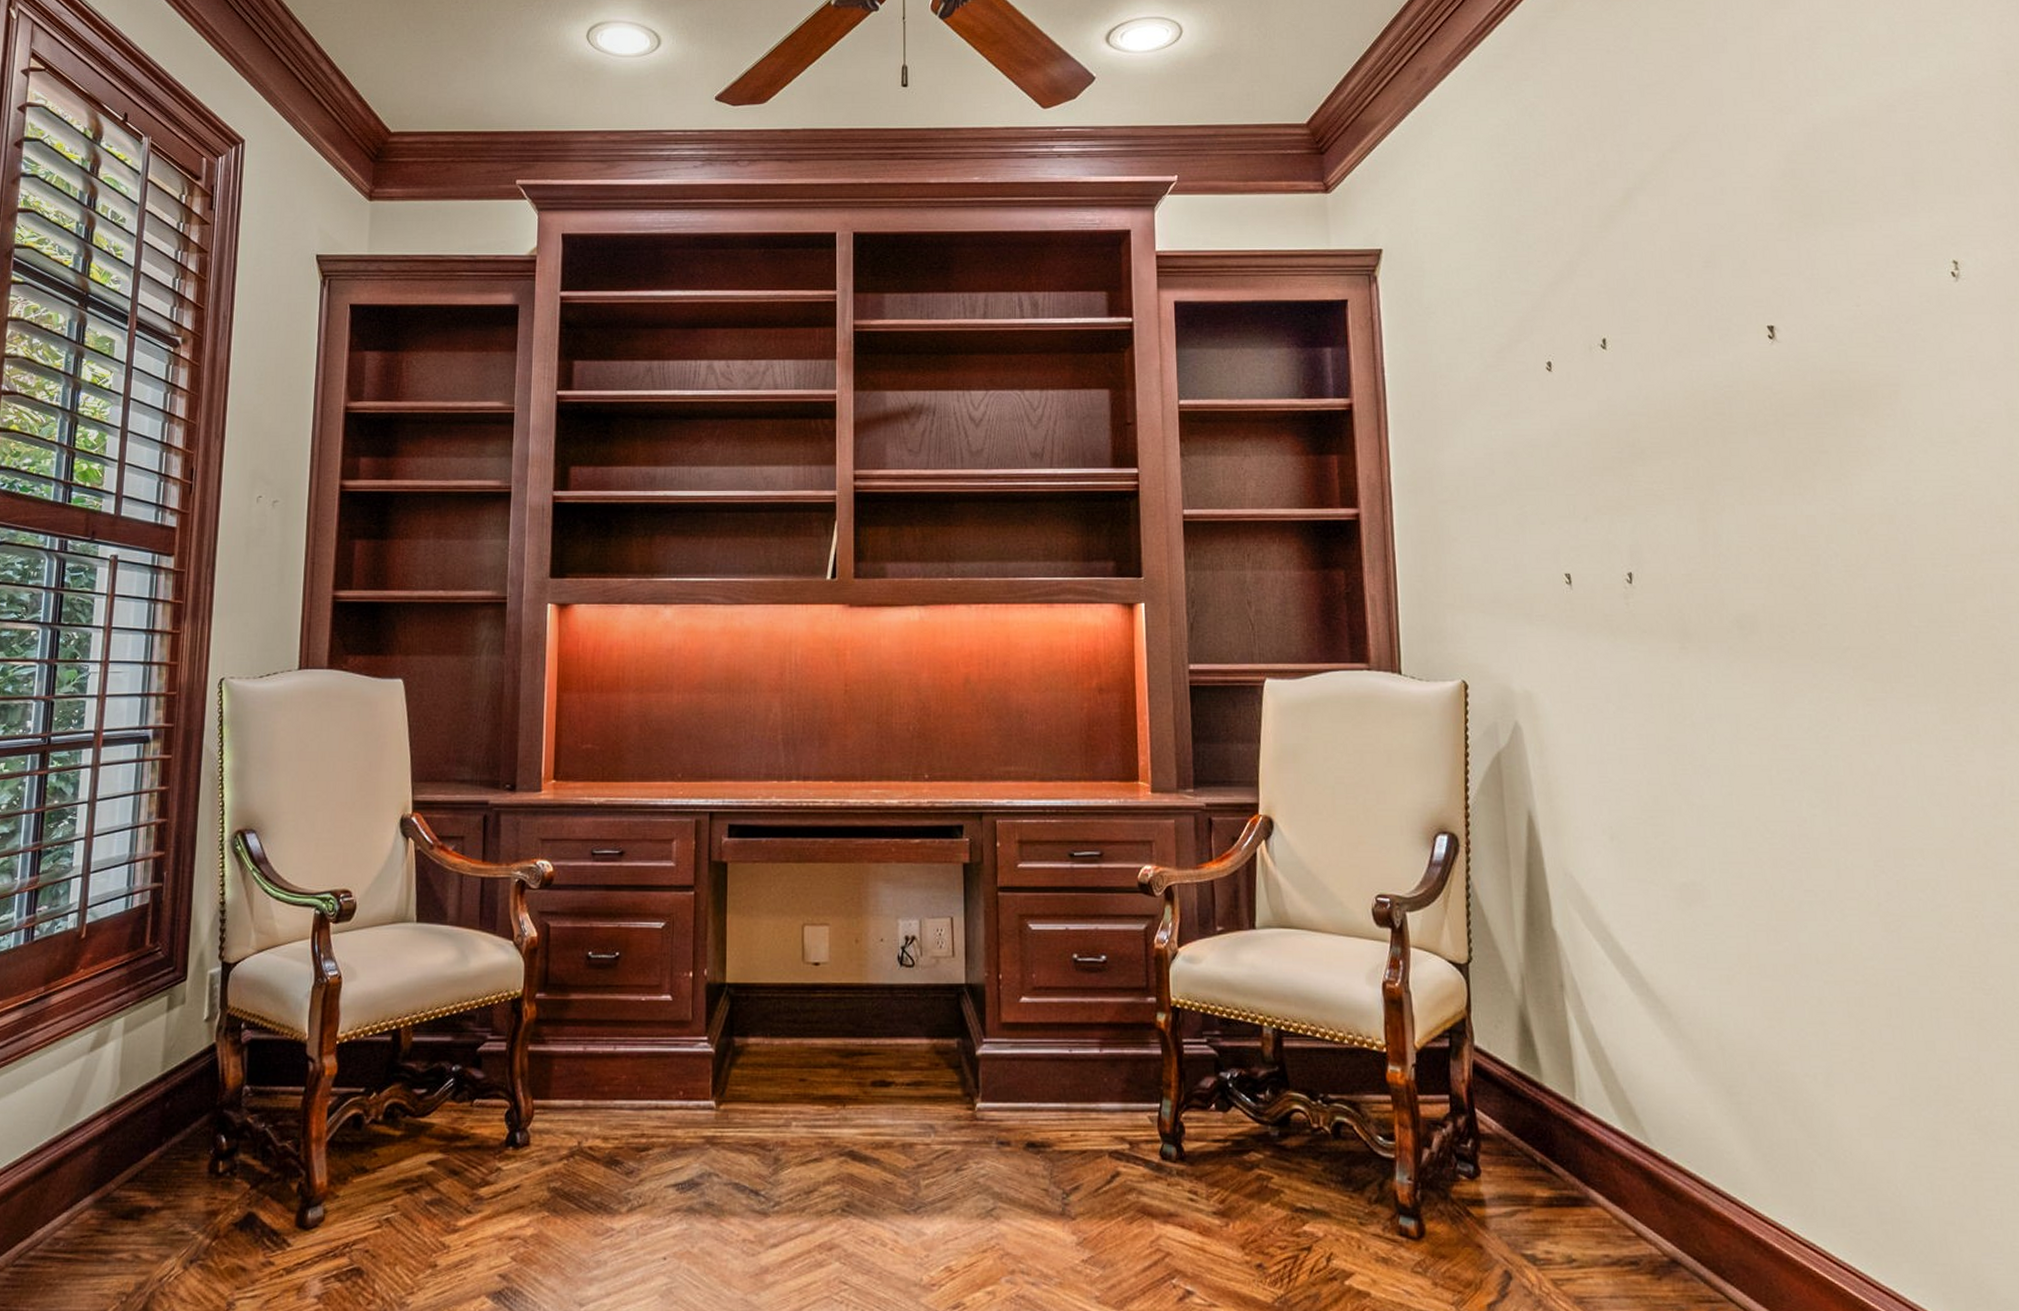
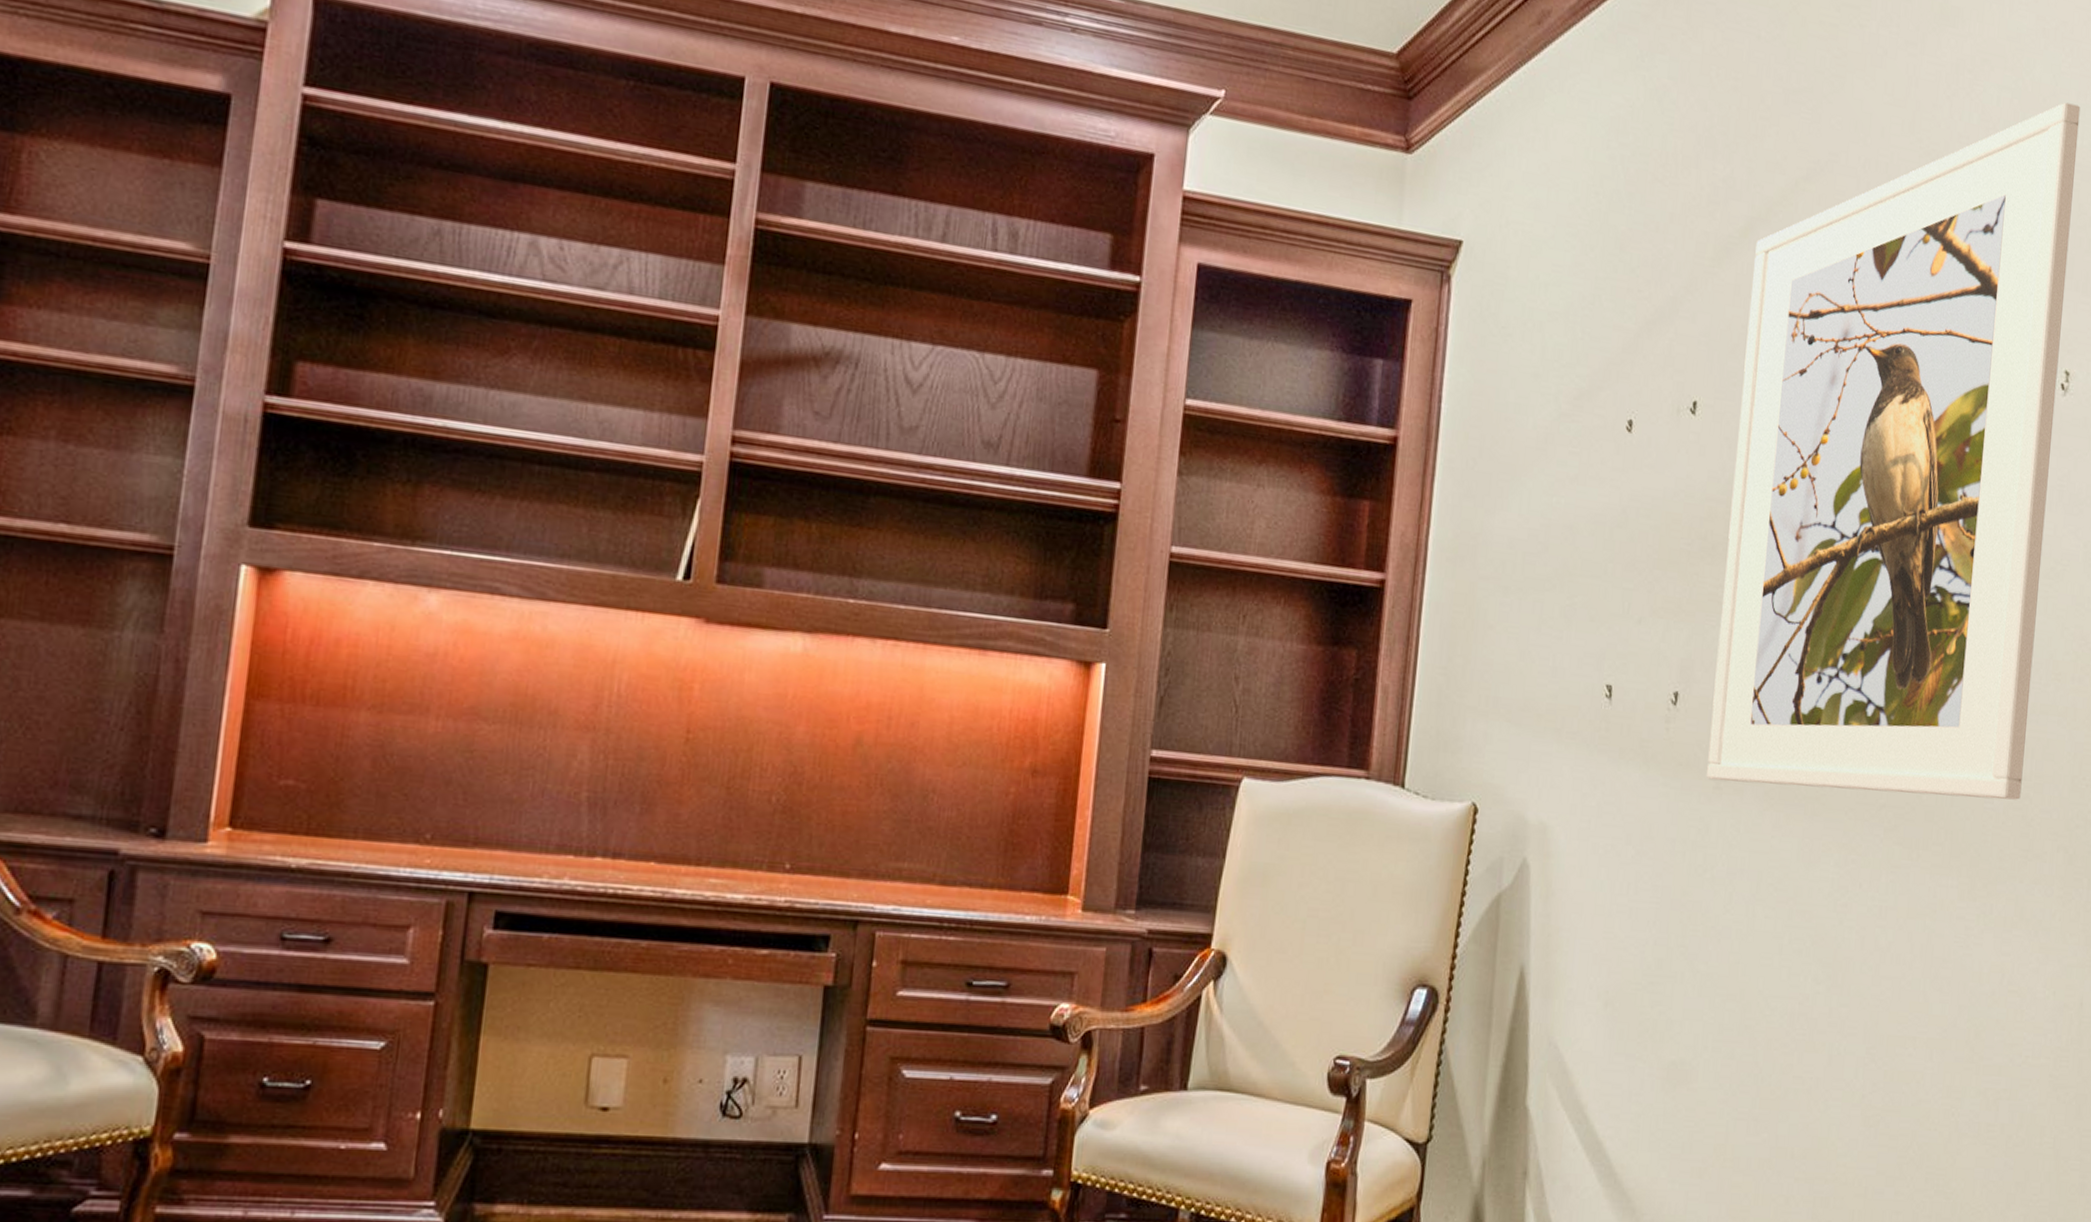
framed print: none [1636,45,1987,642] -> present [1707,102,2081,800]

